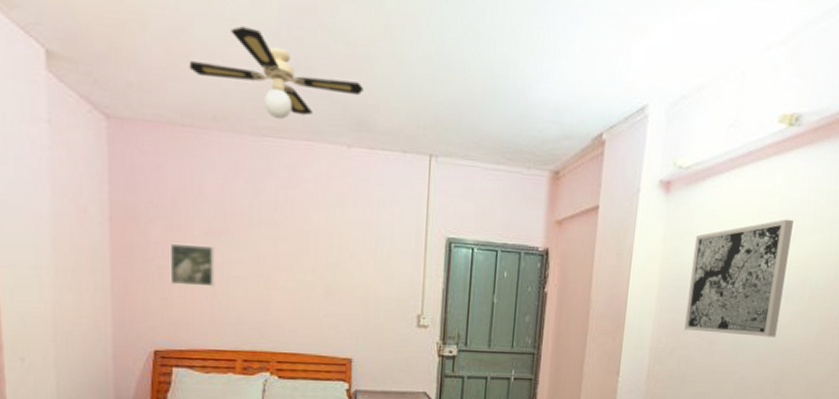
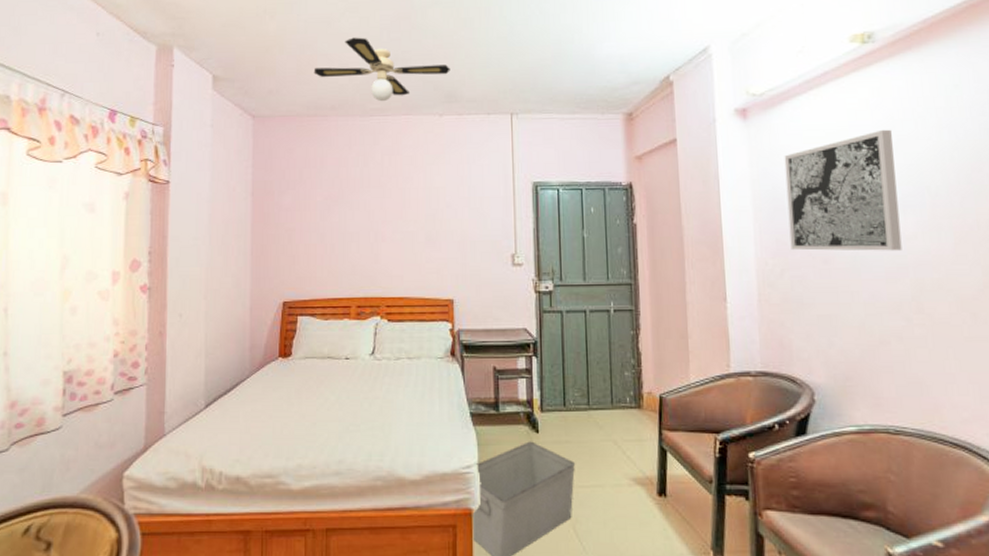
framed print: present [169,243,215,287] -> none [297,208,333,244]

